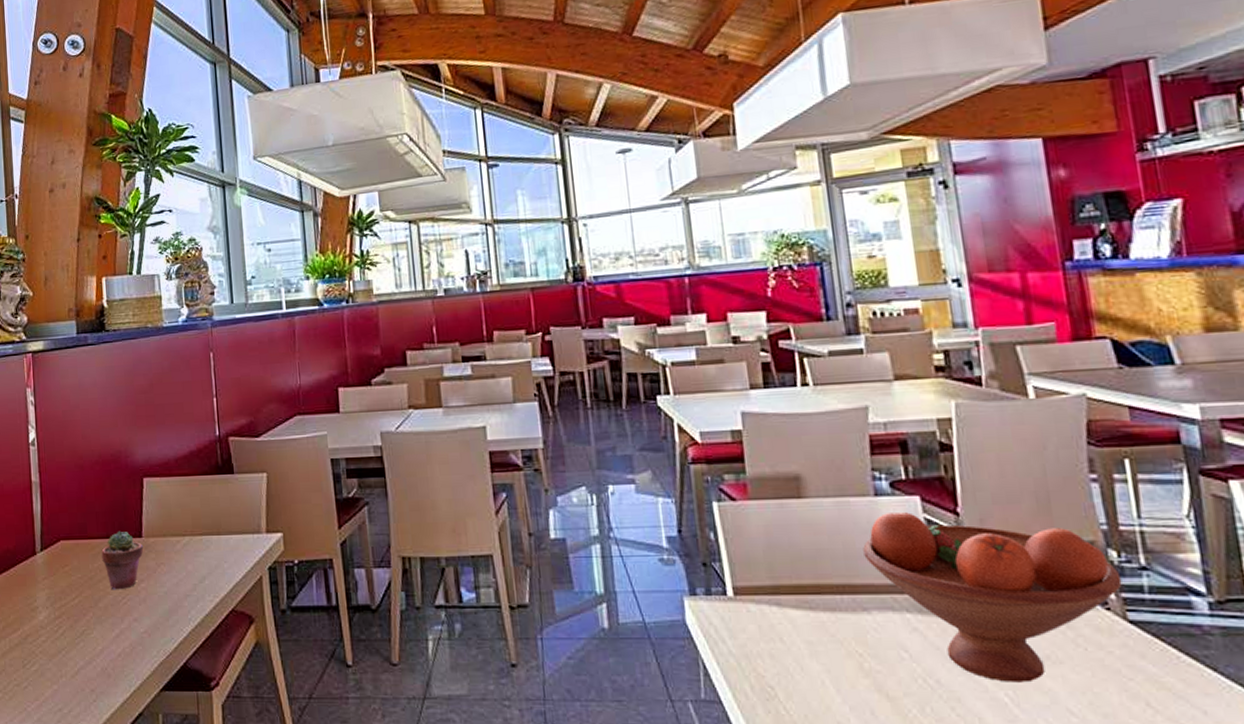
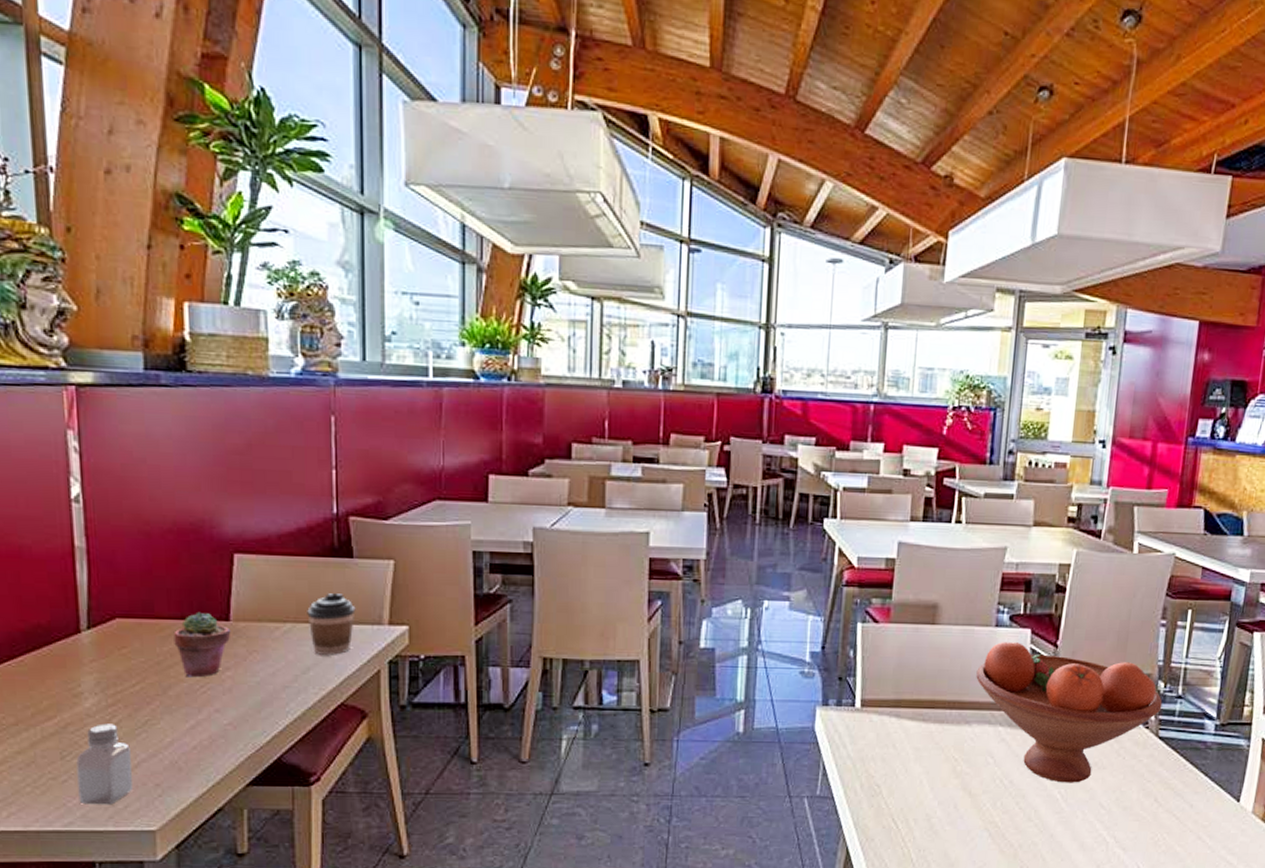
saltshaker: none [33,634,74,710] -> present [76,723,133,805]
coffee cup: none [200,507,239,565] -> present [307,593,356,656]

